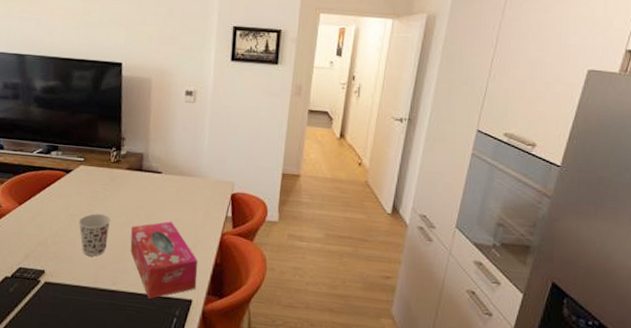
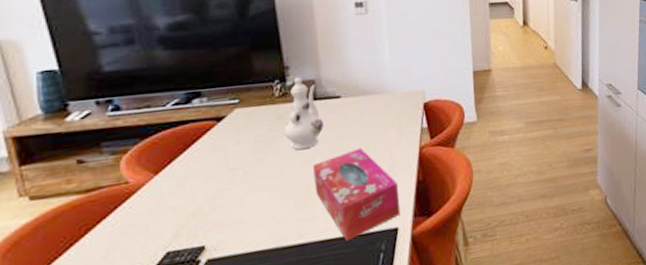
cup: present [78,213,111,257] -> none [242,159,286,213]
ewer: none [112,148,145,211] -> present [283,76,324,150]

